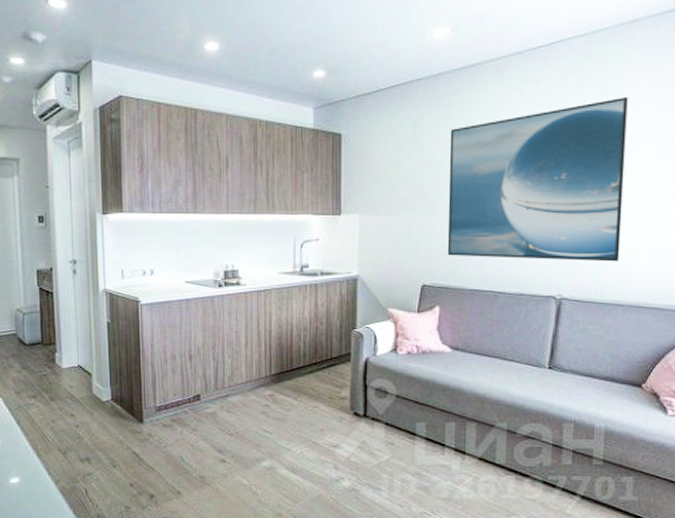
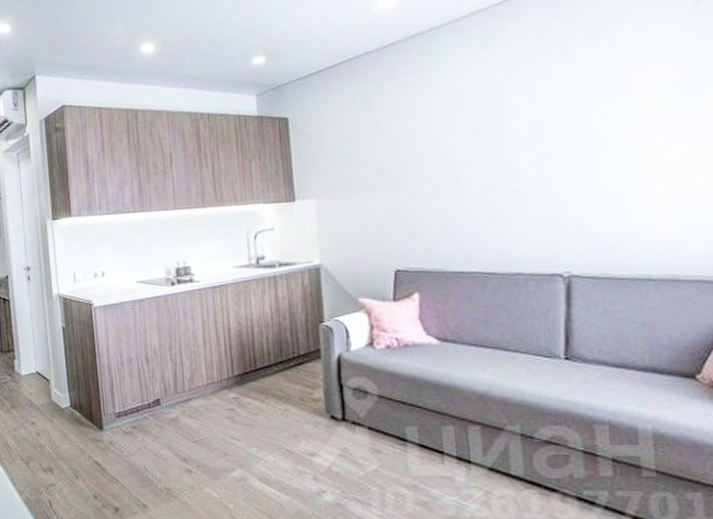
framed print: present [447,96,628,262] -> none [409,40,641,237]

